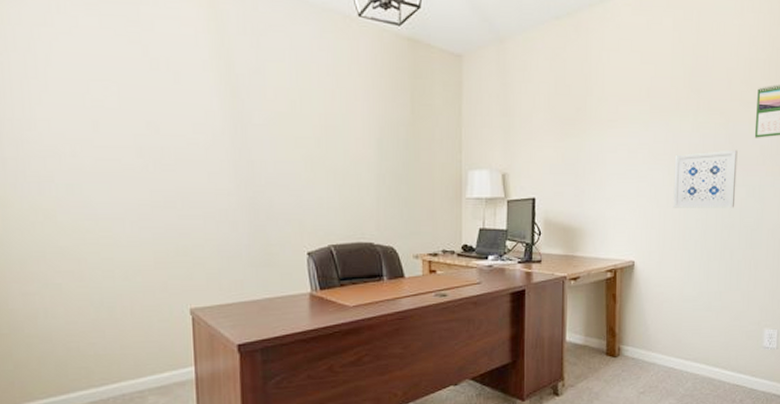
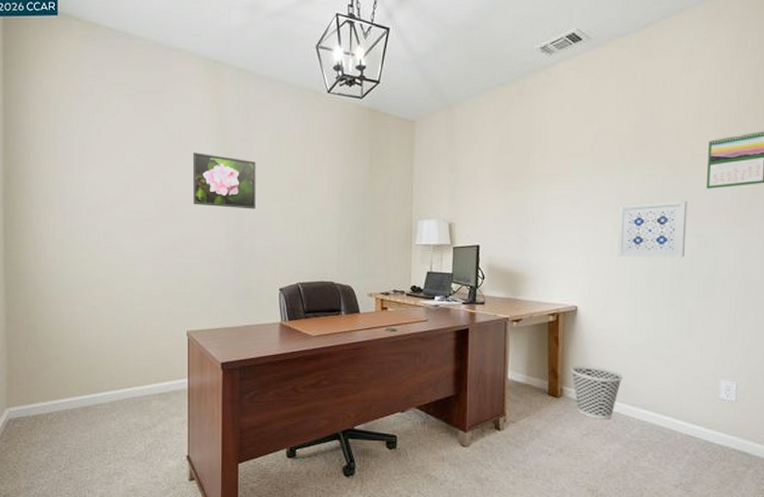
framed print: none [185,84,273,157] -> present [192,153,256,209]
wastebasket: none [628,321,677,376] -> present [570,365,623,420]

